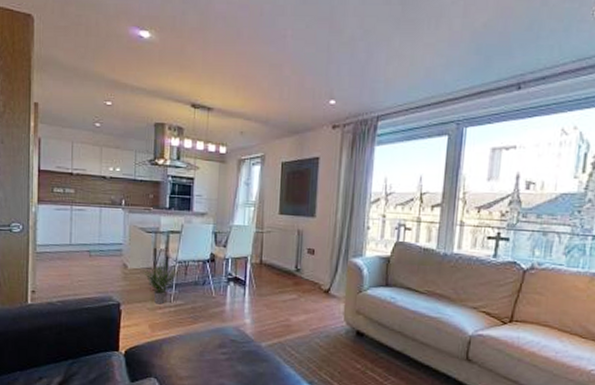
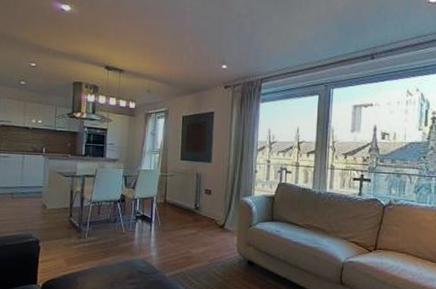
potted plant: present [142,258,179,305] -> none [60,199,93,241]

